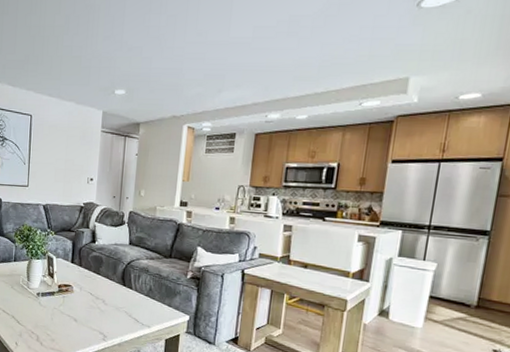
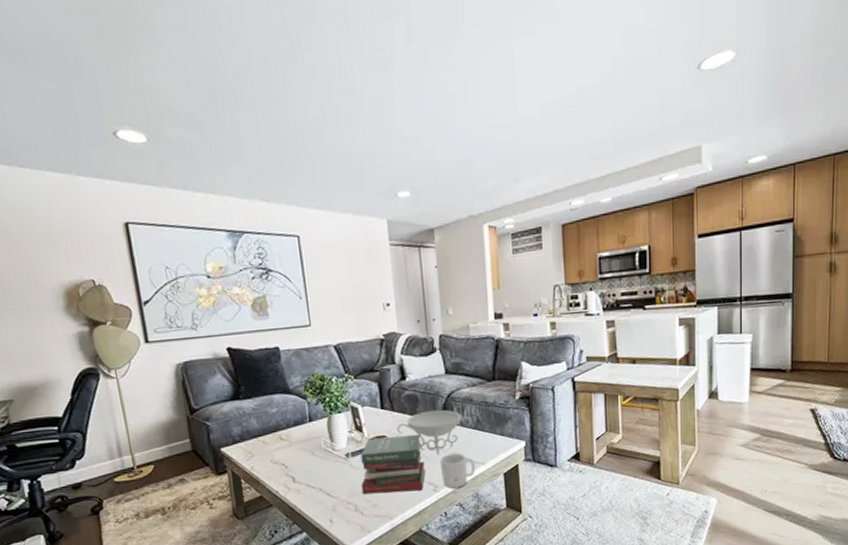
books: none [44,284,100,337] -> present [360,434,426,495]
decorative bowl: none [81,272,146,311] -> present [396,410,472,455]
mug: none [111,311,142,343] -> present [440,453,476,489]

